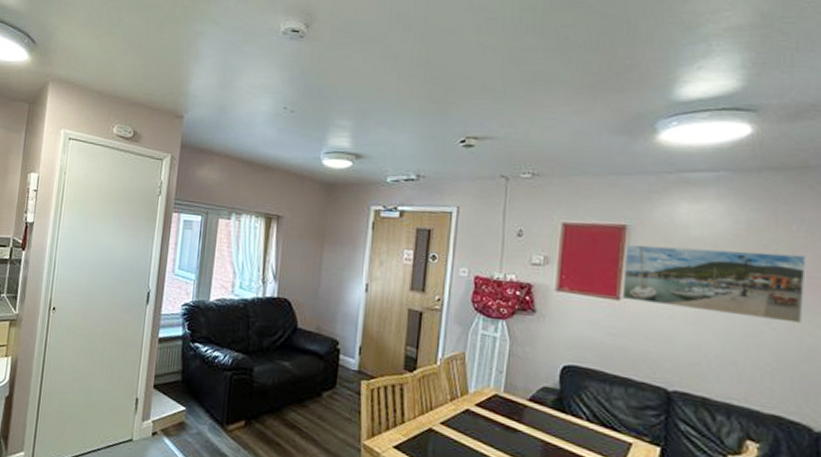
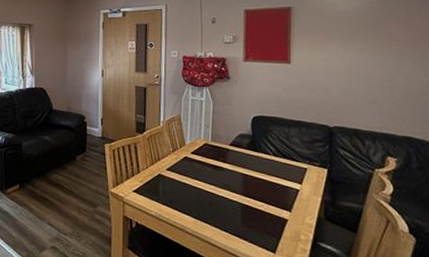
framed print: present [622,244,806,323] -> none [291,17,422,67]

